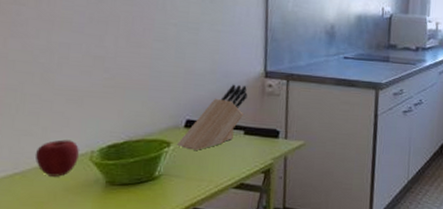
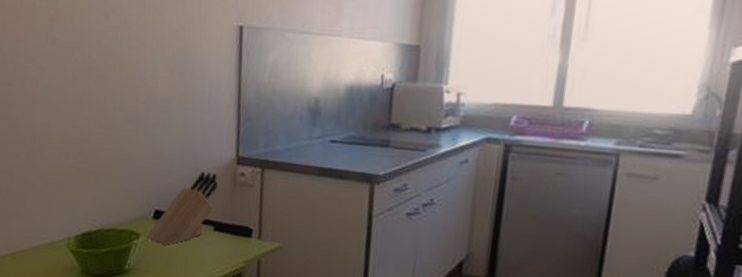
apple: present [34,139,79,177] -> none [22,223,58,261]

